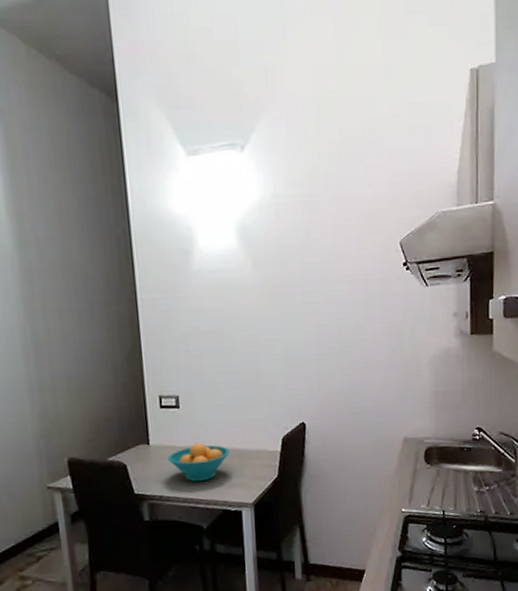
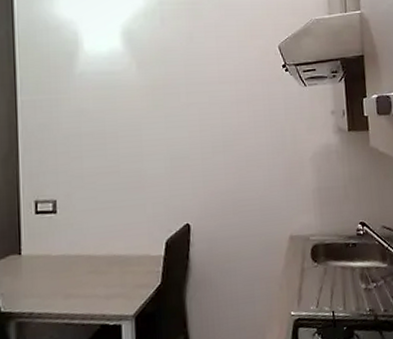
fruit bowl: present [168,442,230,482] -> none [41,249,110,295]

